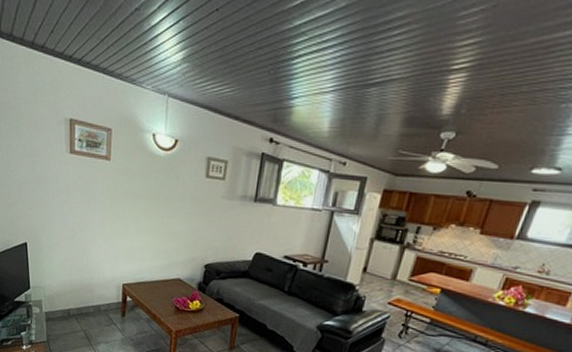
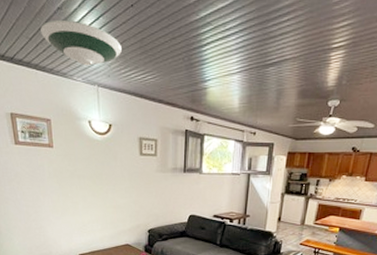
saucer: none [114,21,201,74] -> present [41,19,123,66]

